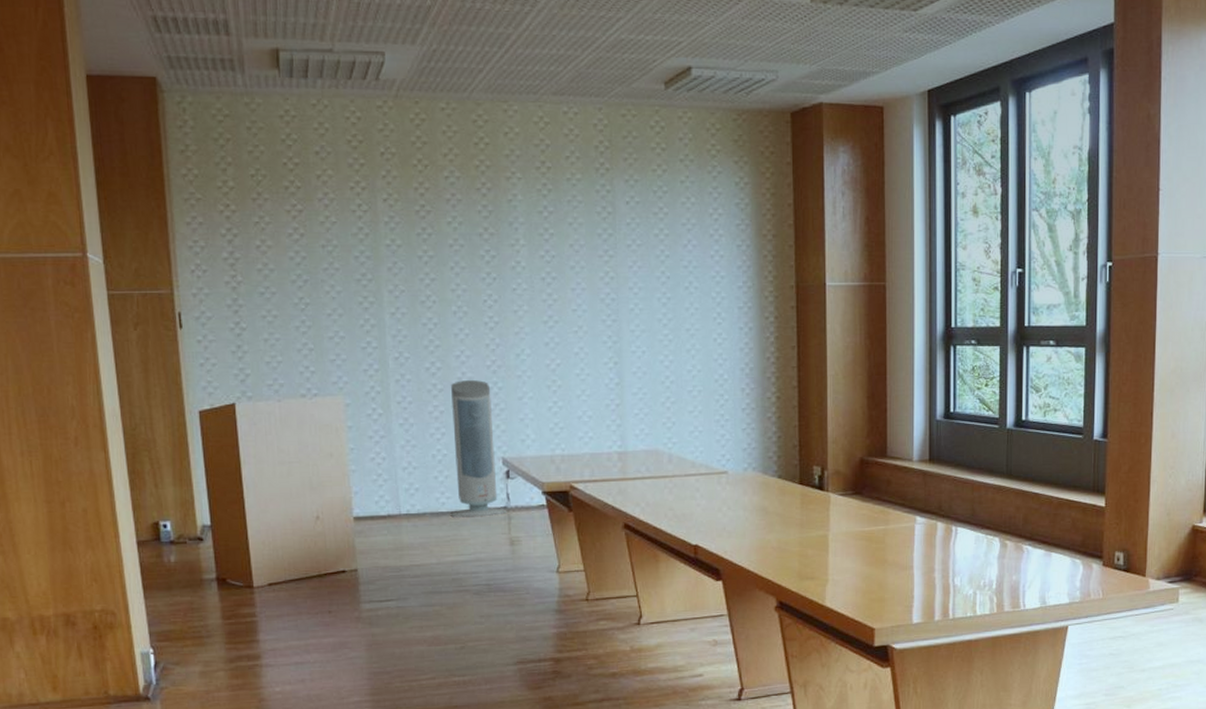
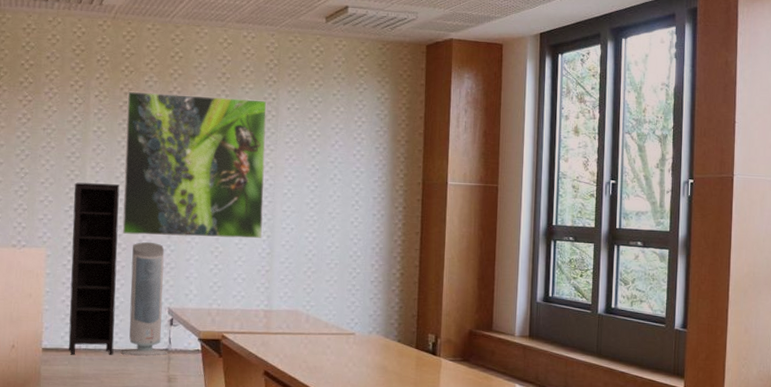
bookcase: none [369,311,441,523] -> present [68,182,120,355]
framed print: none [424,191,608,373] -> present [122,91,267,239]

